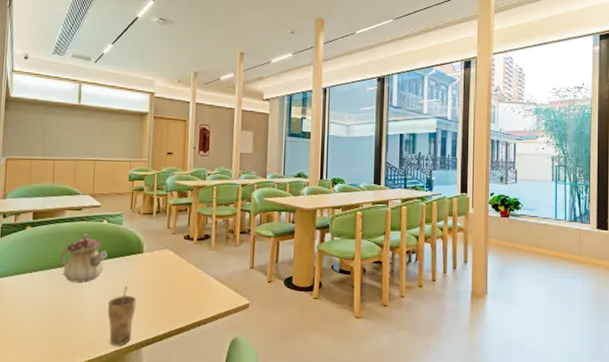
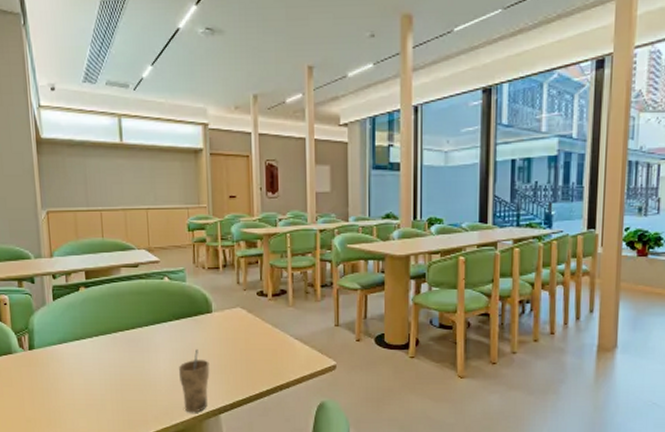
teapot: present [60,234,107,282] -> none [121,293,173,346]

